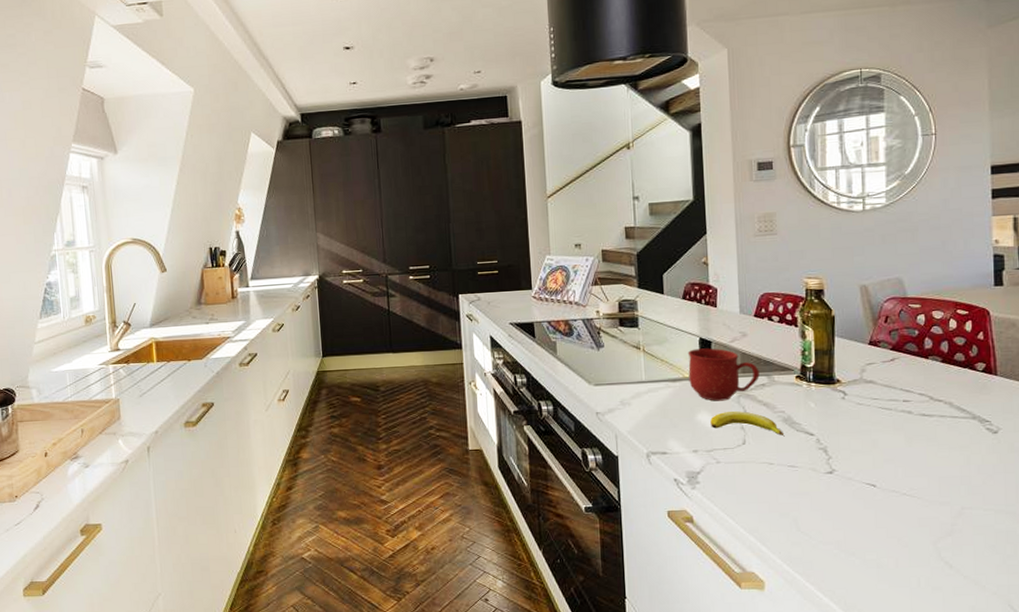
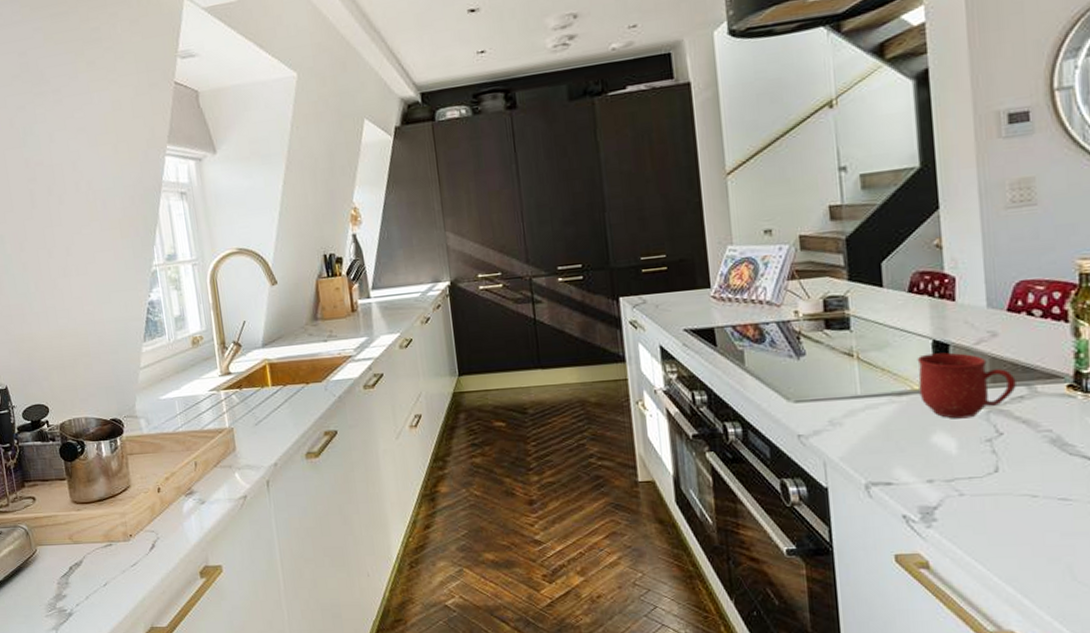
banana: present [710,411,783,436] -> none [950,431,1051,461]

